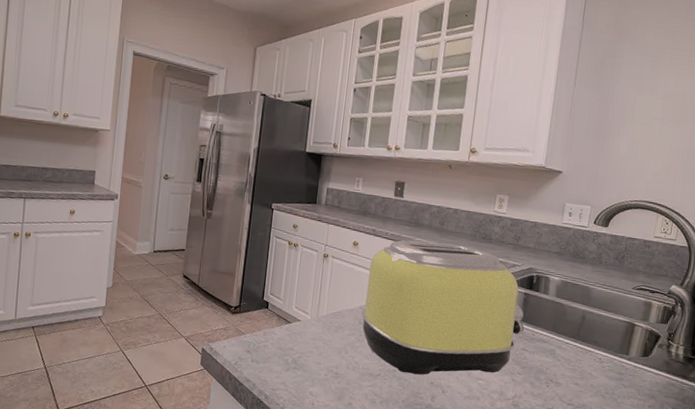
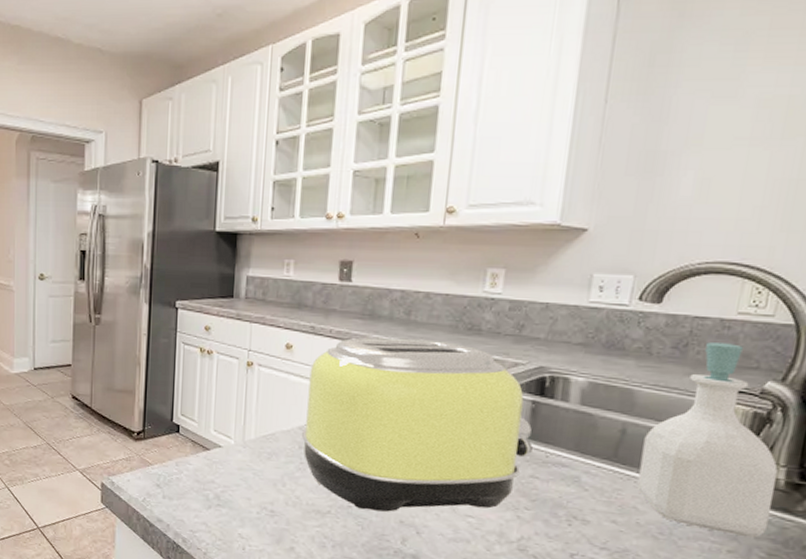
soap bottle: none [591,256,679,397] -> present [637,342,778,538]

